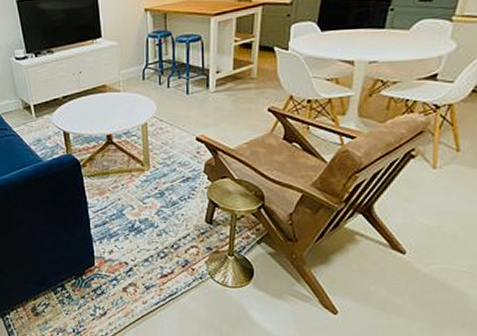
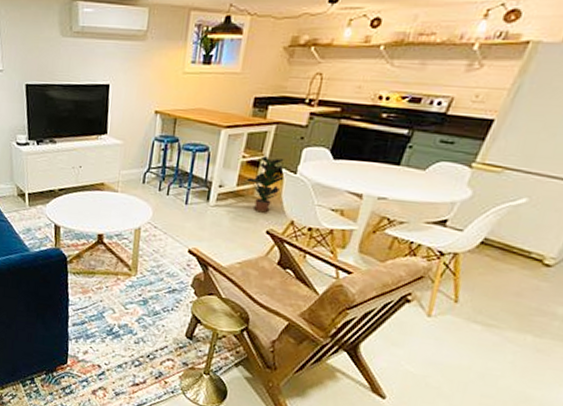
potted plant: none [241,37,276,92] -> present [246,156,284,213]

